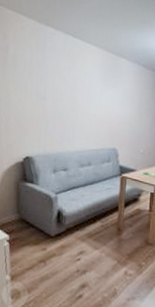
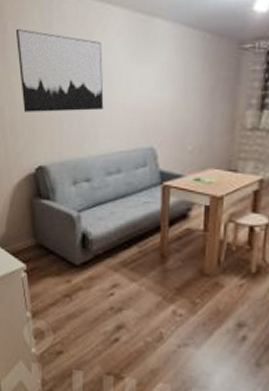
wall art: none [15,50,82,118] -> present [15,28,104,112]

